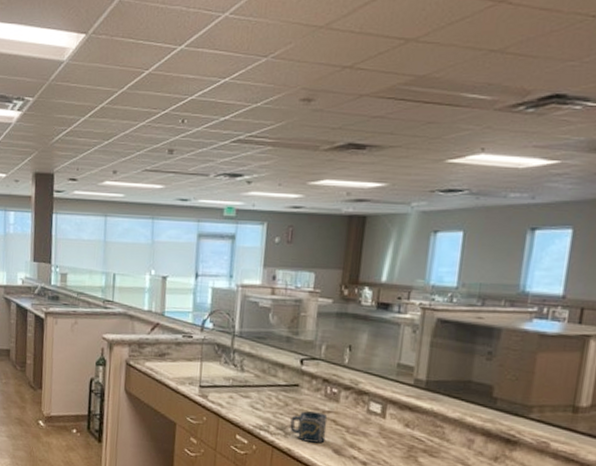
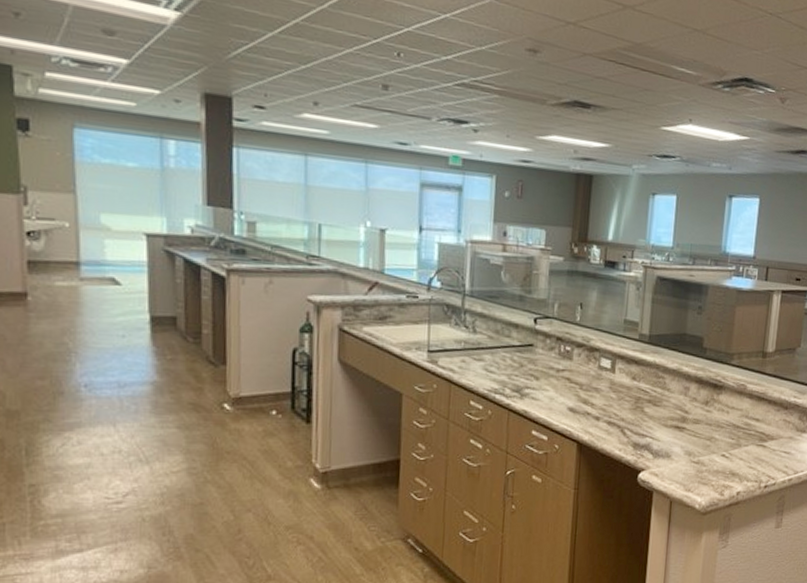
cup: present [290,411,328,443] -> none [525,371,562,403]

